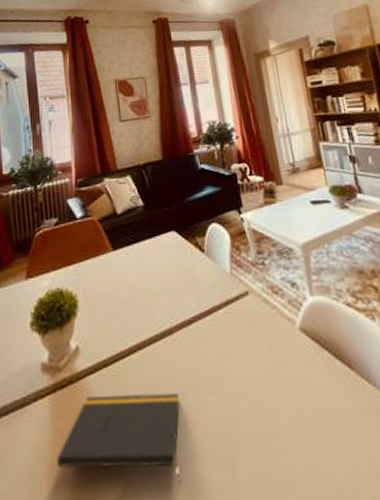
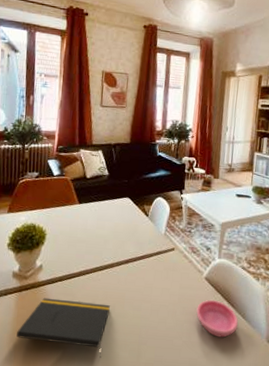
saucer: none [299,360,366,421] -> present [196,299,238,338]

